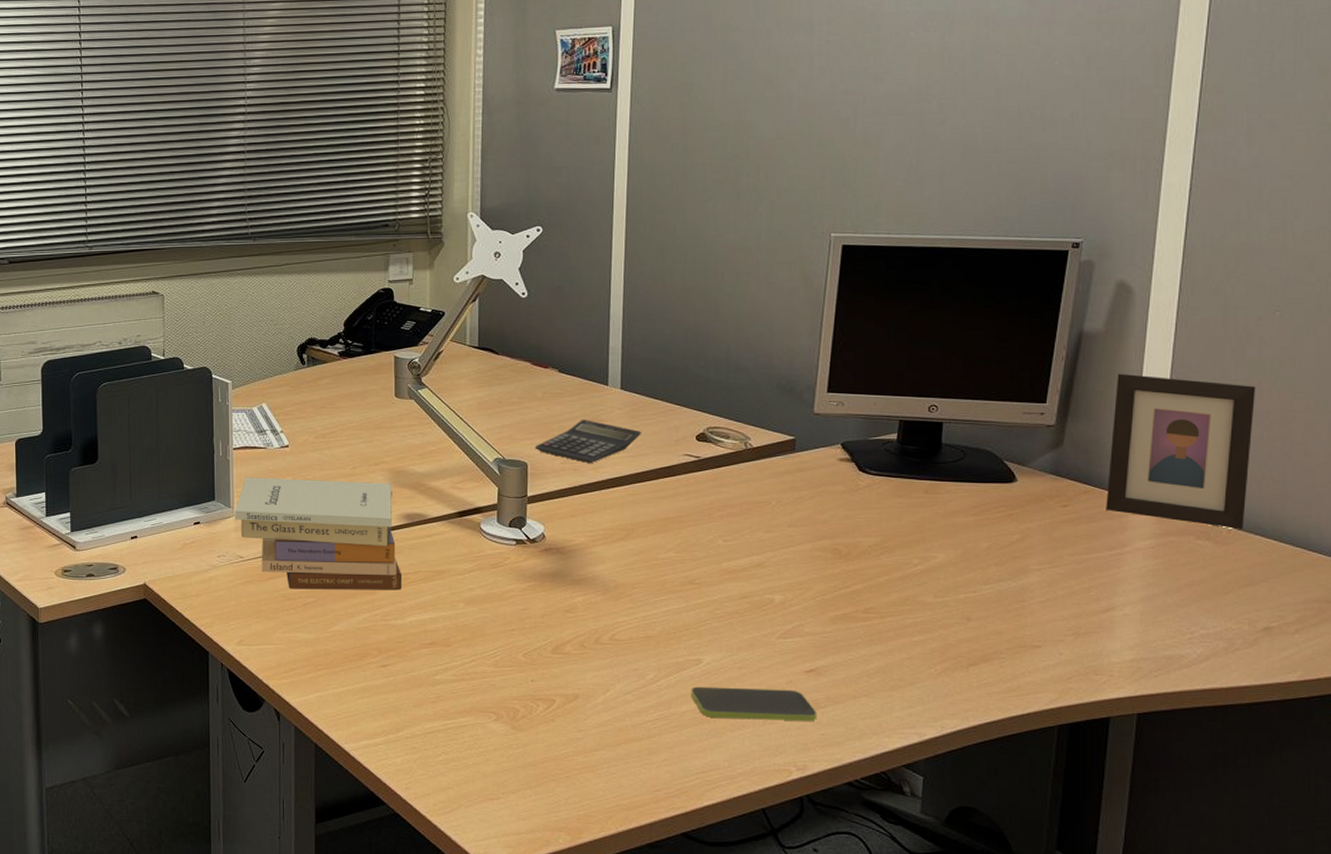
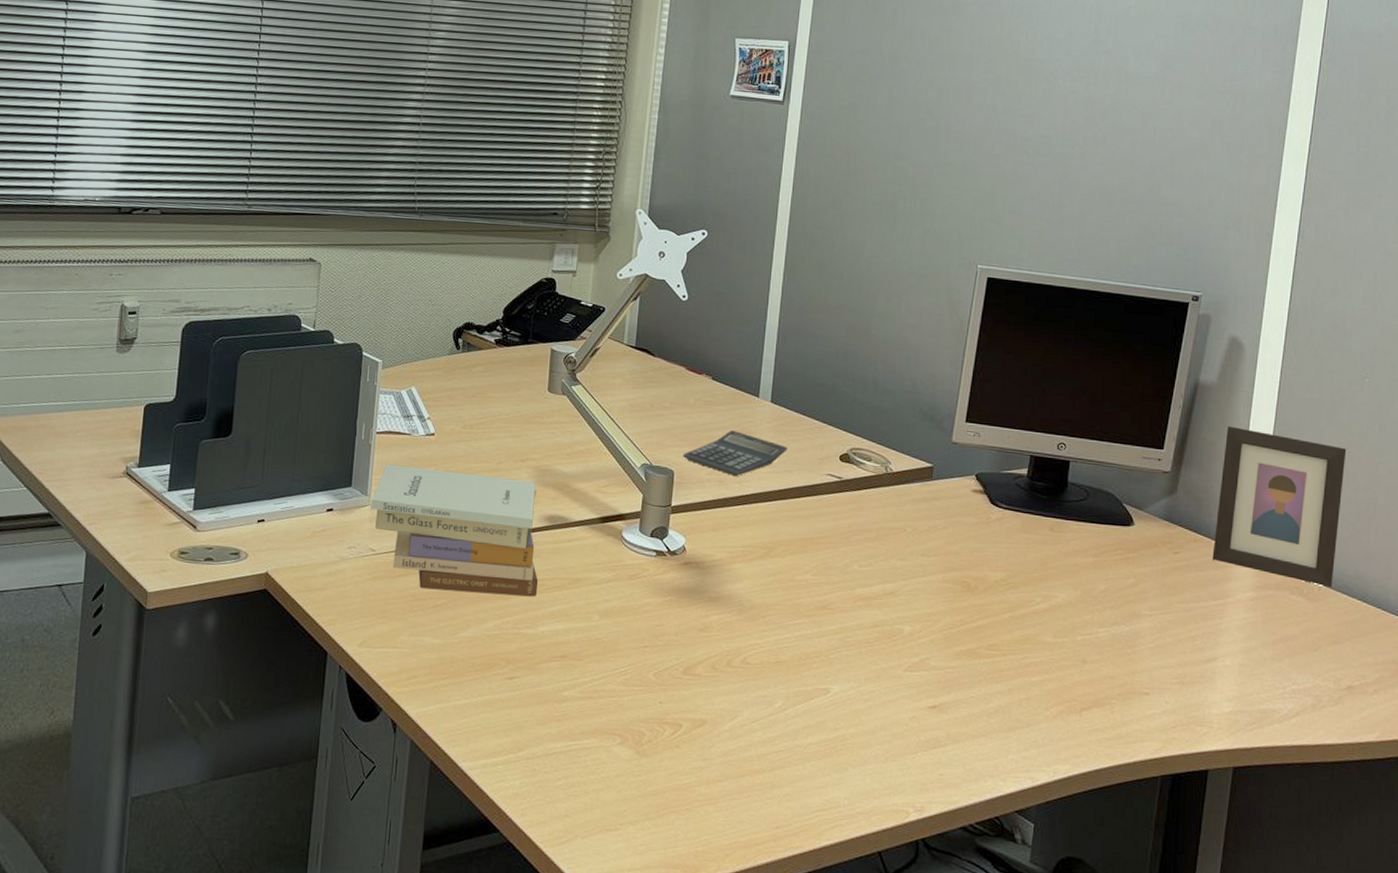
phone: present [691,686,817,721] -> none [817,717,938,760]

